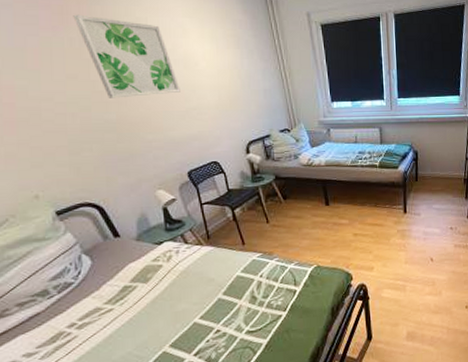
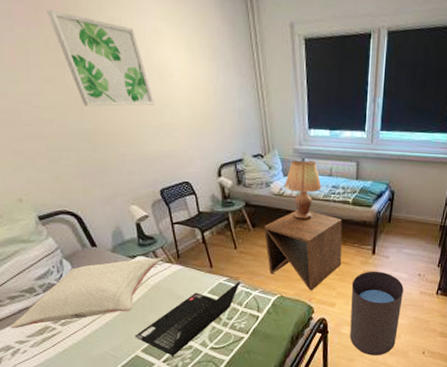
pillow: none [17,241,191,341] -> present [10,258,162,329]
laptop computer: none [162,256,275,348] -> present [135,282,241,357]
side table: none [294,178,375,257] -> present [263,210,343,291]
lamp: none [312,131,349,186] -> present [283,160,322,219]
waste bin: none [387,229,439,318] -> present [350,271,404,356]

